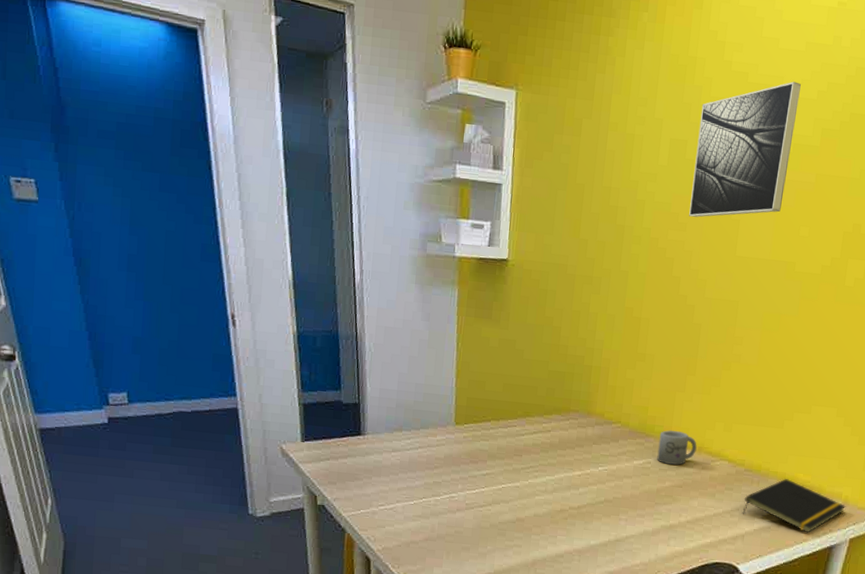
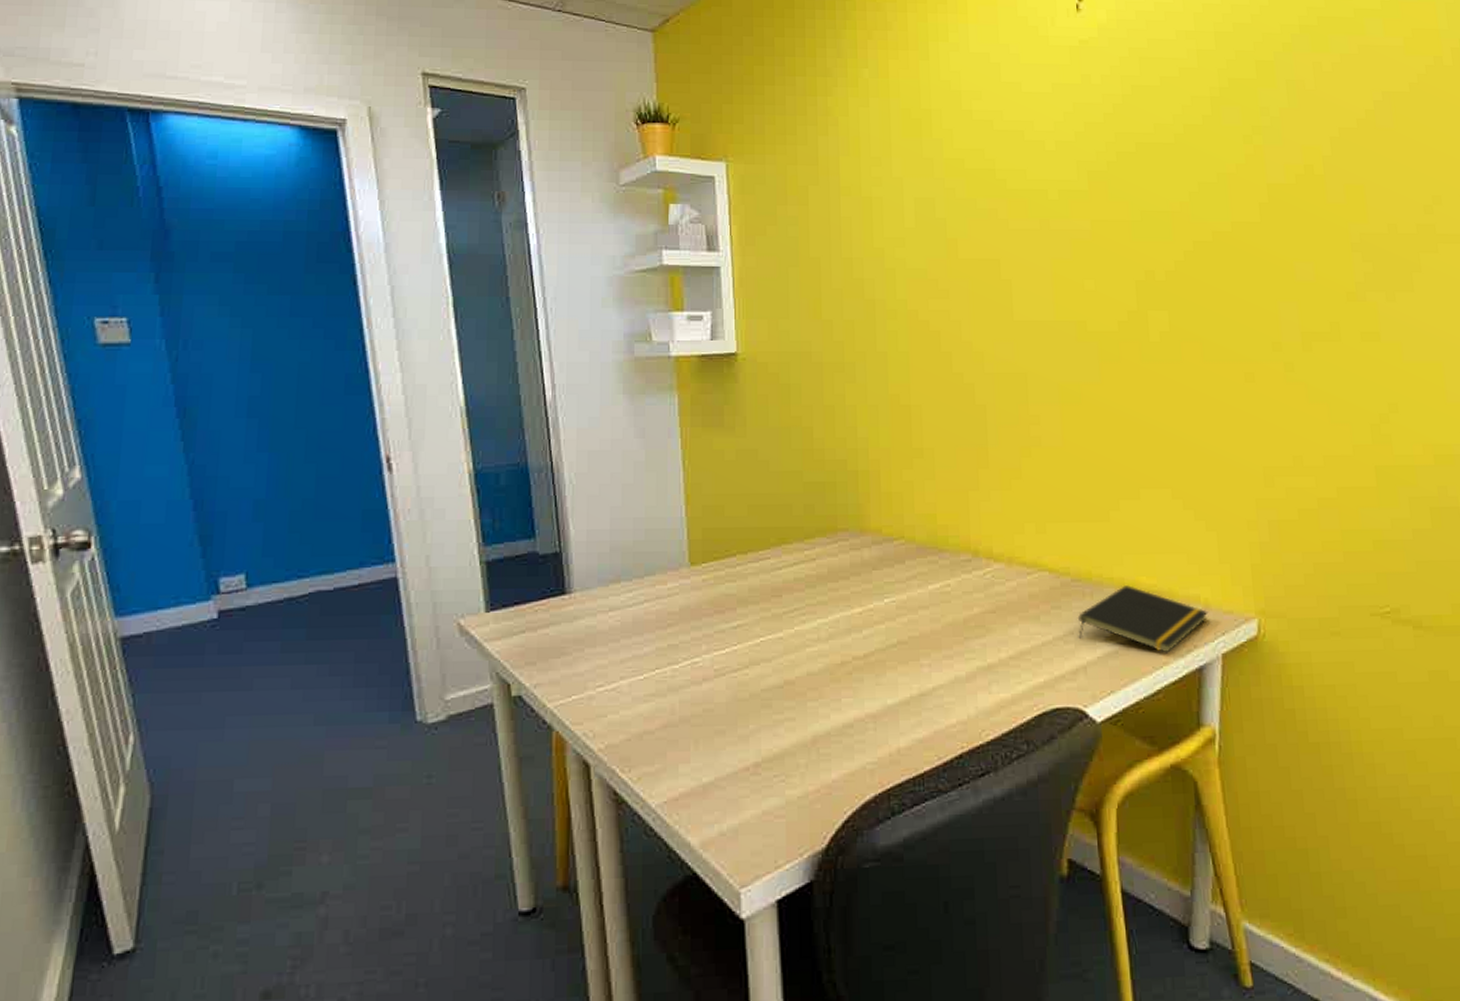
mug: present [657,430,697,465] -> none [956,539,1006,584]
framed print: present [689,81,801,218] -> none [945,125,1058,281]

